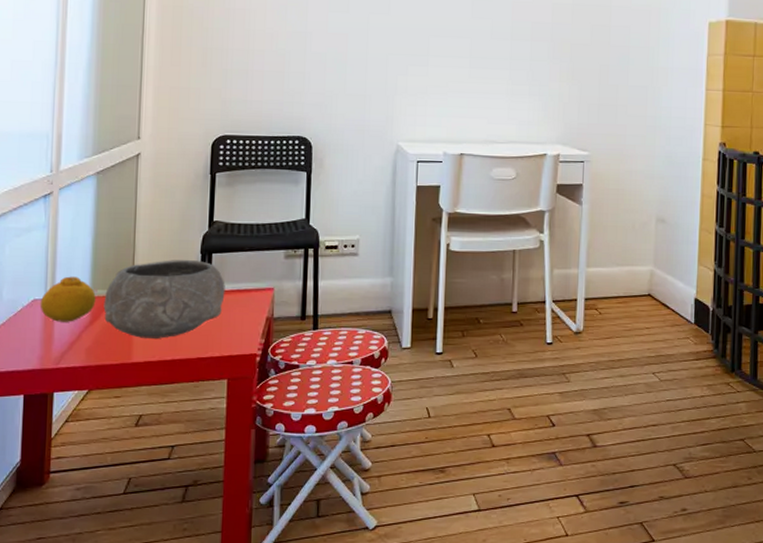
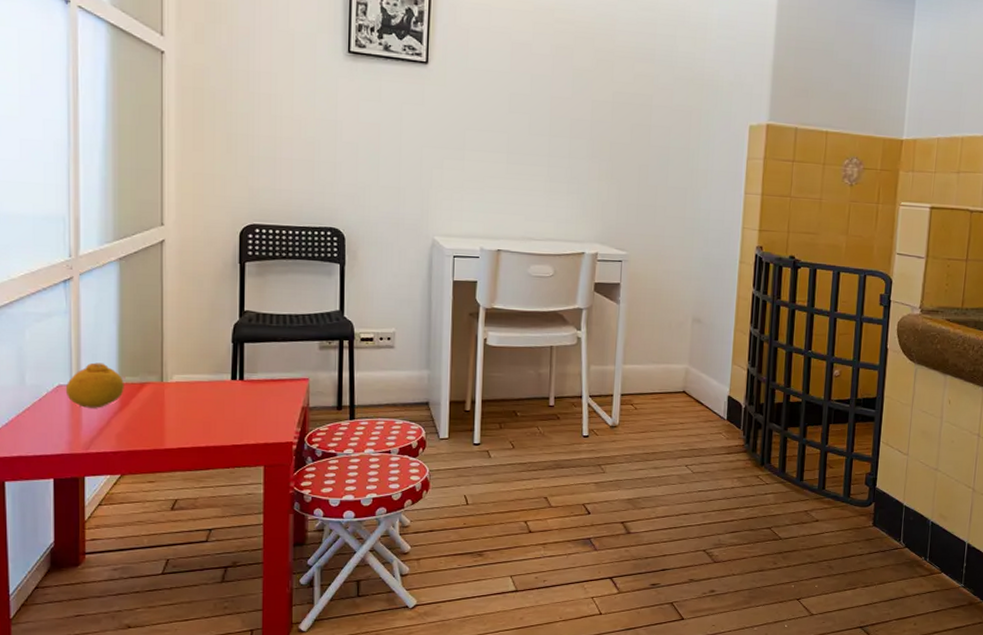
bowl: present [103,260,225,339] -> none [133,348,259,426]

